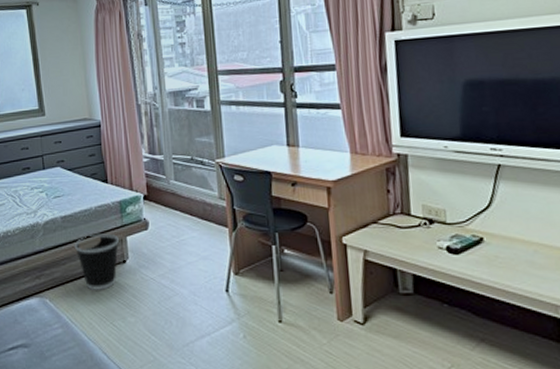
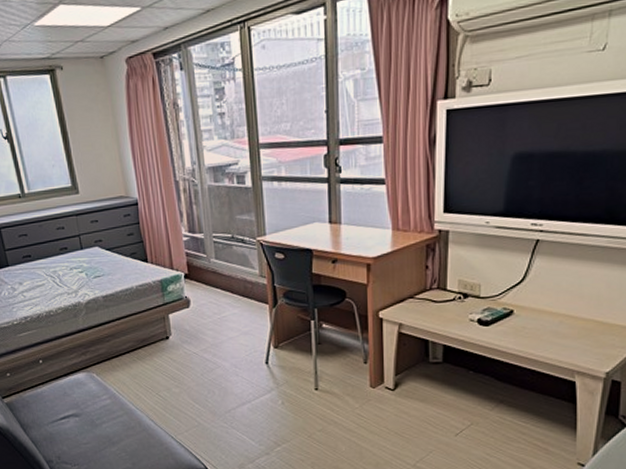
wastebasket: present [74,233,119,290] -> none [117,311,161,365]

